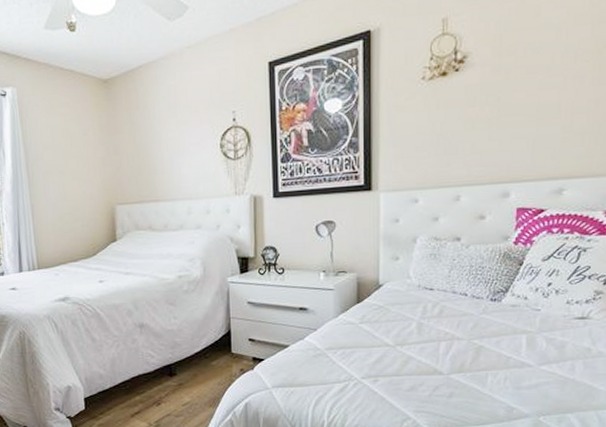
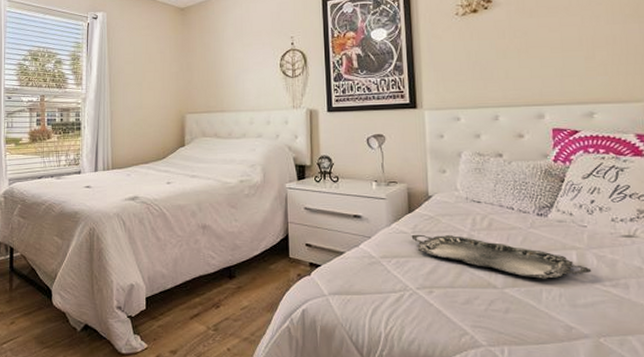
serving tray: none [358,324,540,364] -> present [411,234,592,279]

